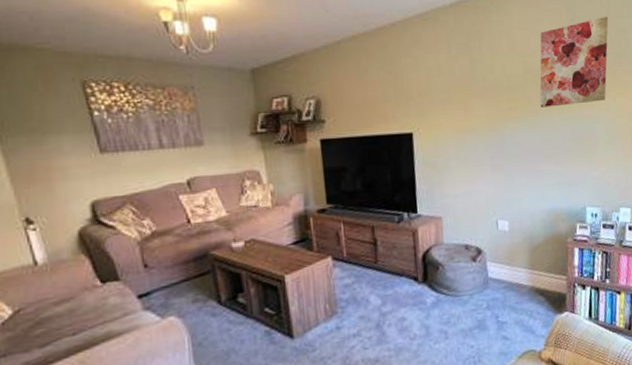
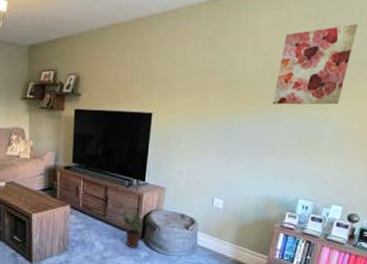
potted plant: none [395,251,424,296] -> present [121,212,144,248]

